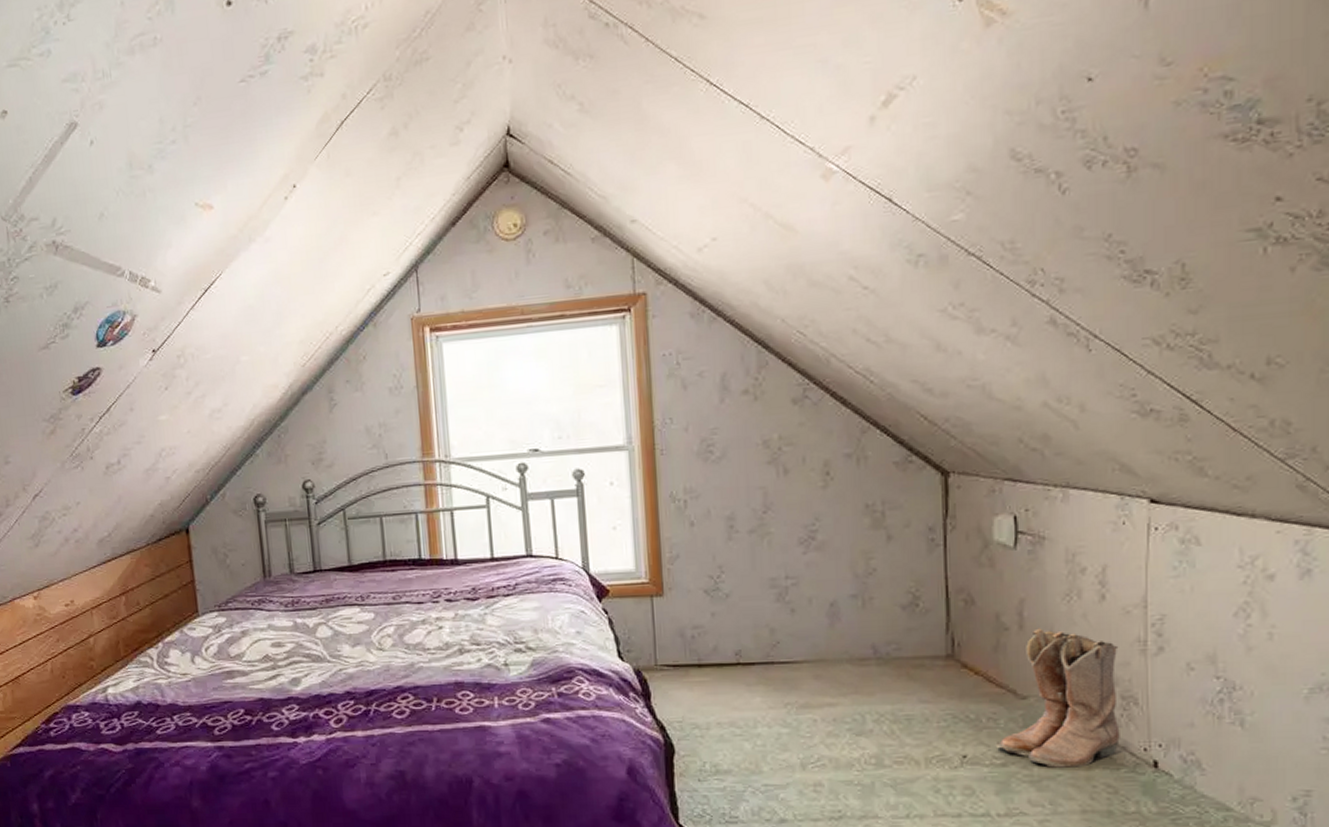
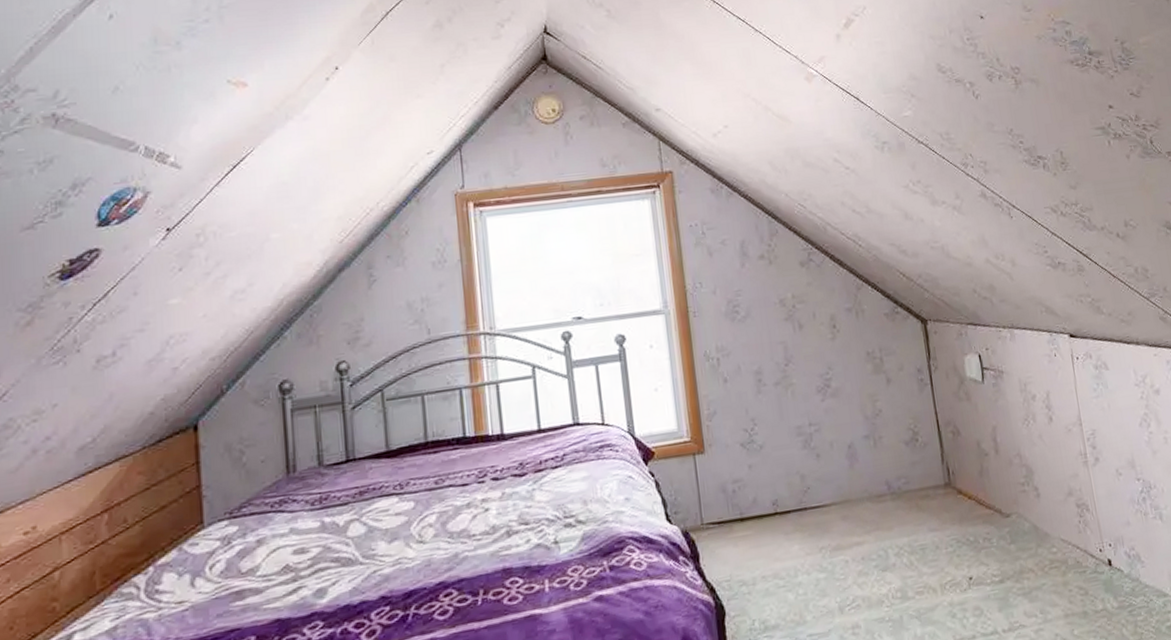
boots: present [995,628,1120,768] -> none [992,451,1082,579]

